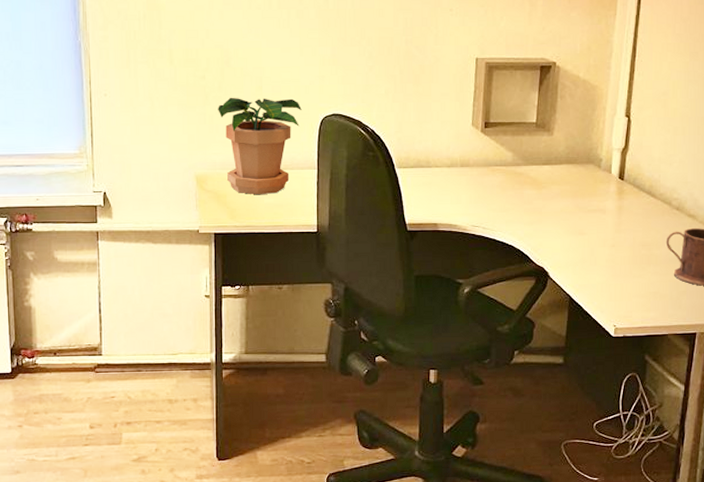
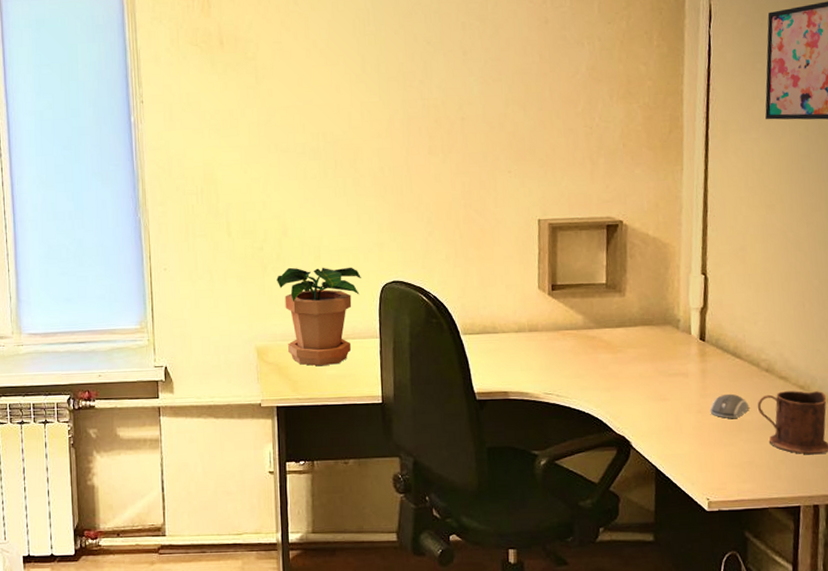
computer mouse: none [623,229,659,253] -> present [709,393,750,419]

